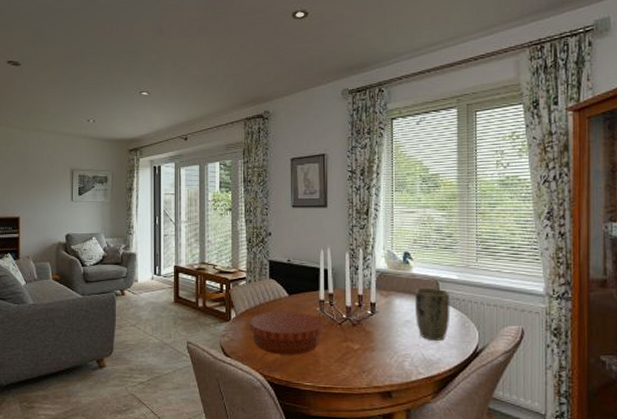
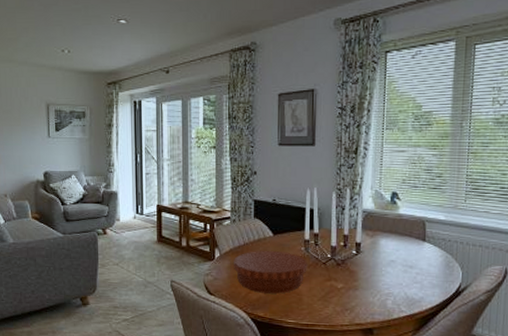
plant pot: present [415,287,451,341] -> none [400,228,436,280]

